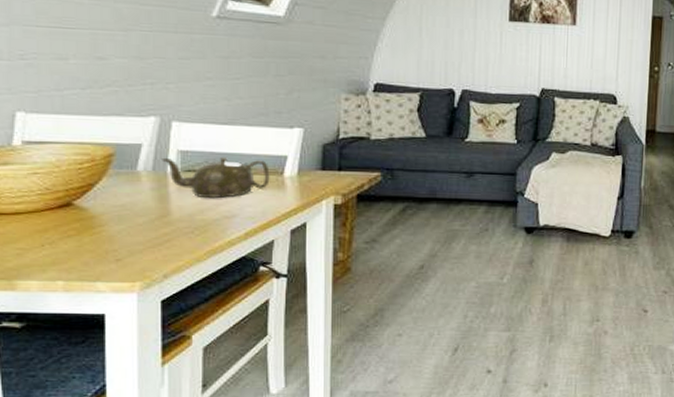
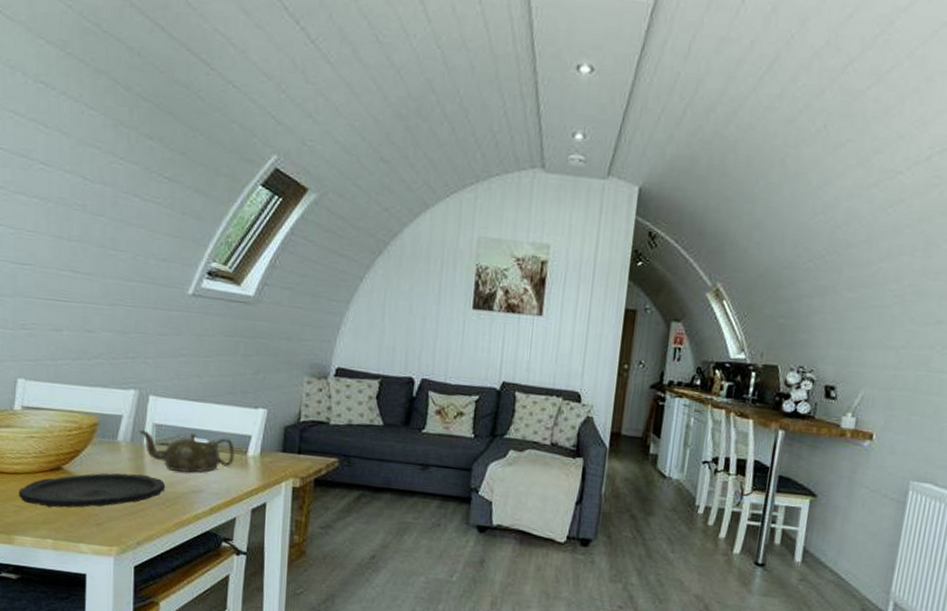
plate: none [21,204,193,247] -> present [18,473,165,508]

